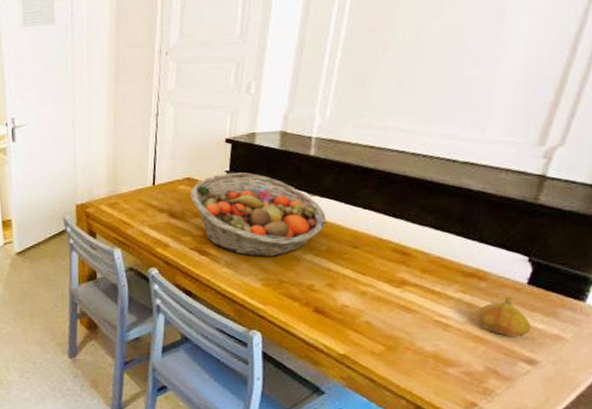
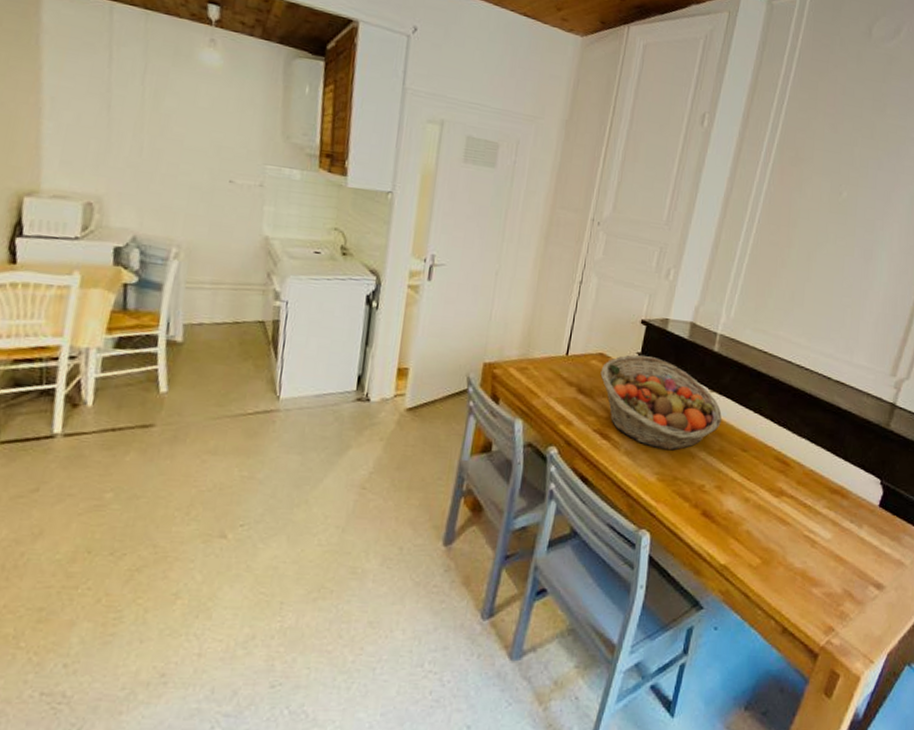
fruit: present [476,297,532,337] -> none [838,517,881,560]

